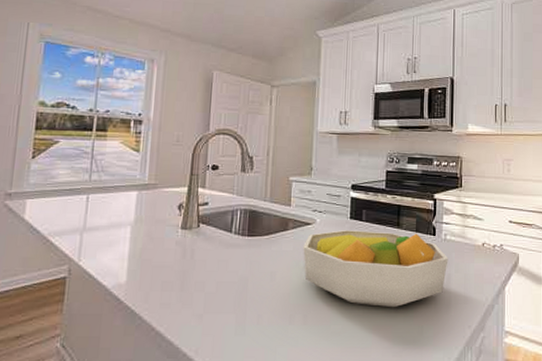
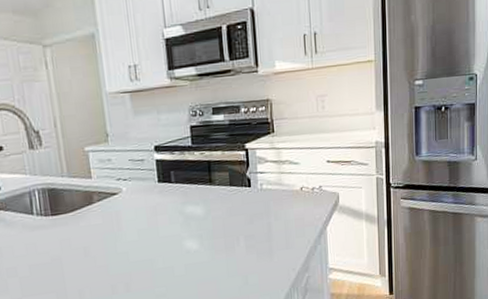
fruit bowl: present [303,230,449,308] -> none [113,187,267,266]

